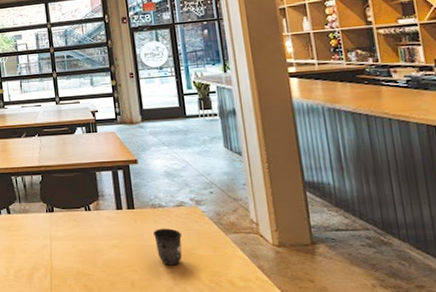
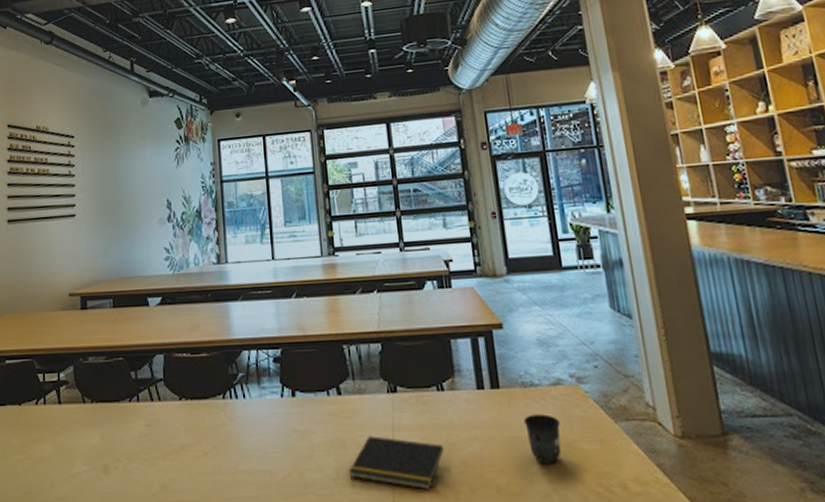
notepad: none [16,244,91,285] -> present [348,436,445,491]

